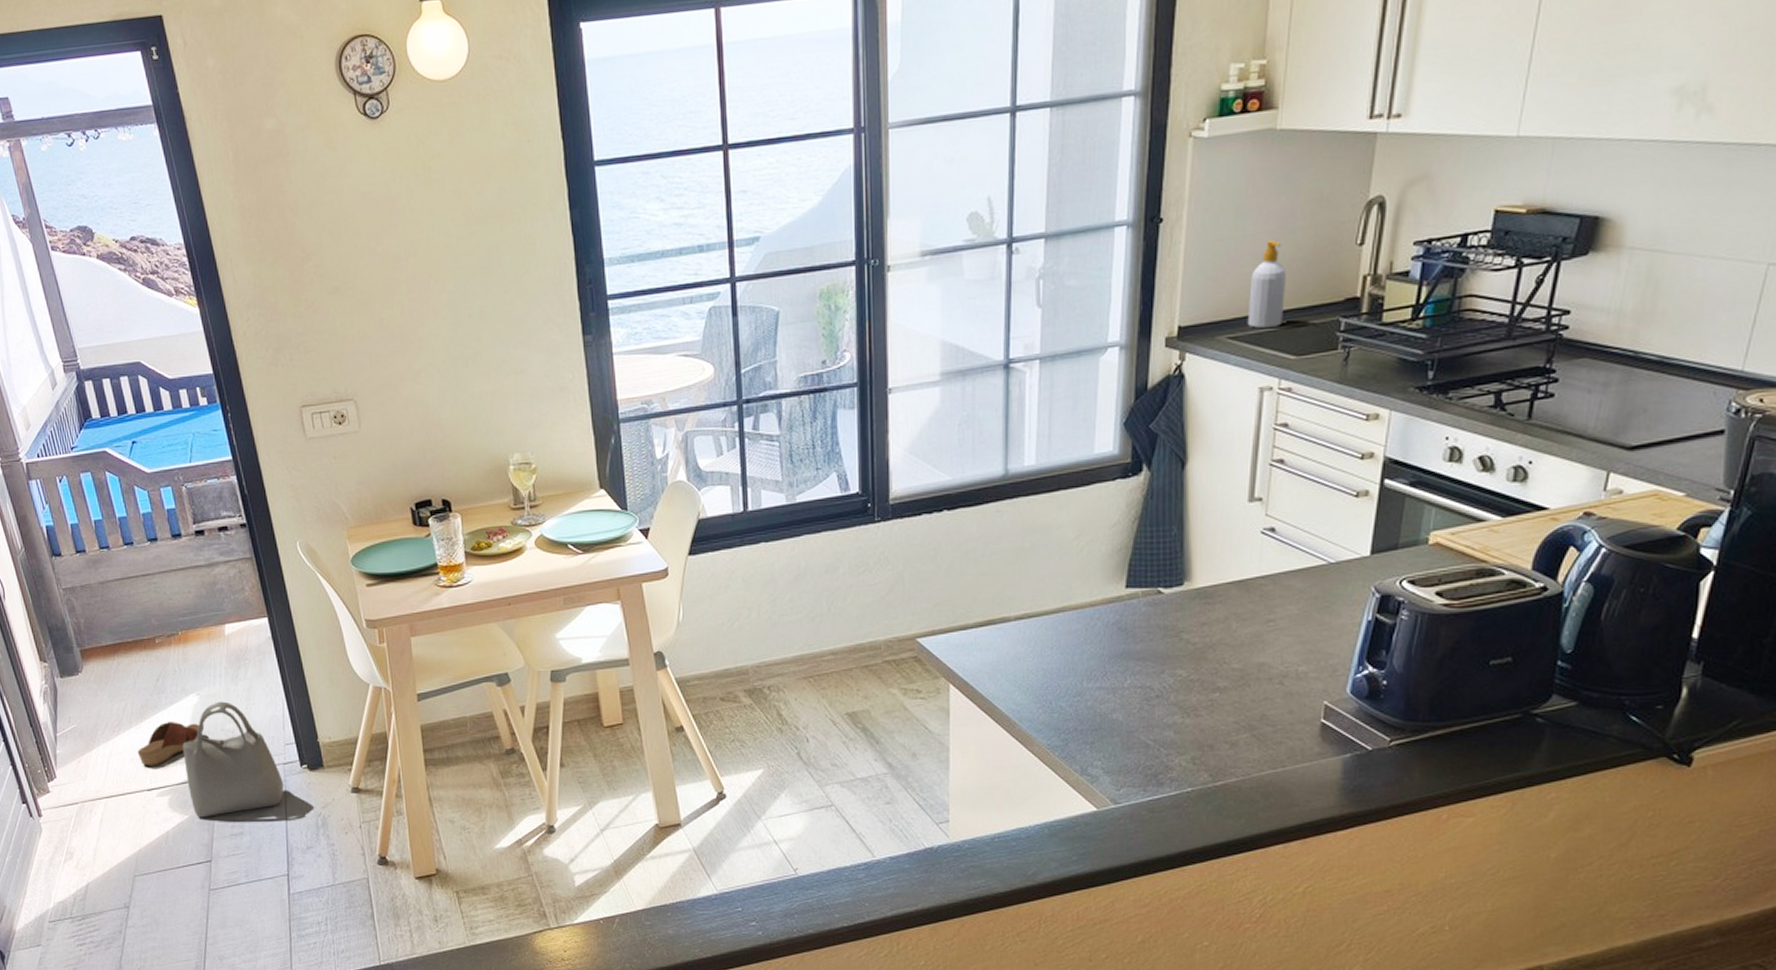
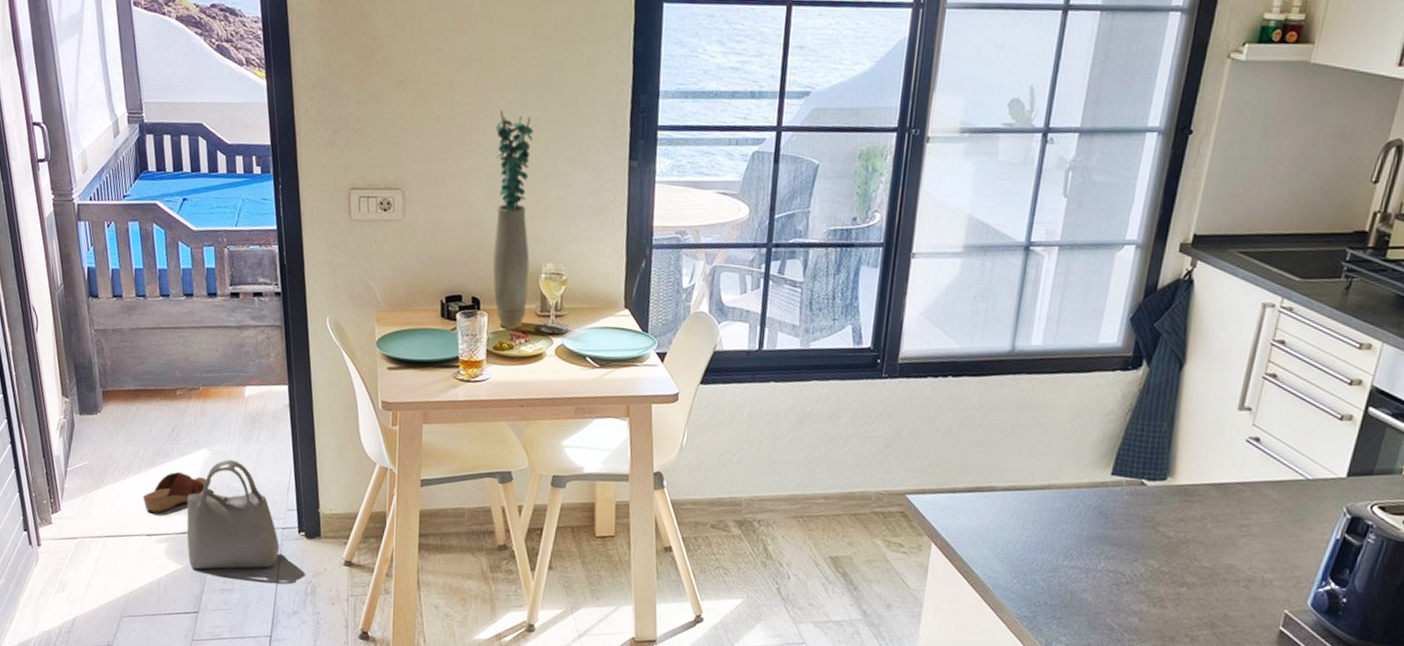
vase: none [440,303,499,527] -> present [492,110,534,329]
soap bottle: present [1247,240,1287,329] -> none [1258,166,1303,249]

